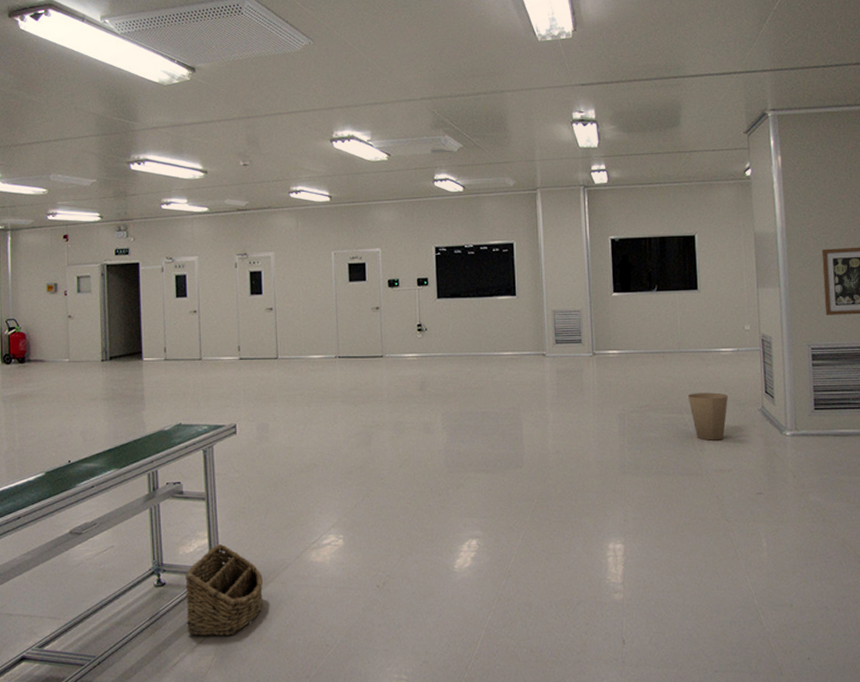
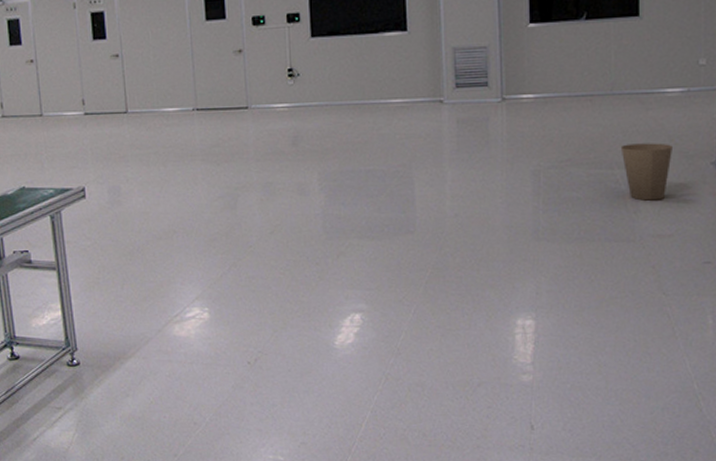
basket: present [186,544,263,636] -> none [40,317,124,411]

